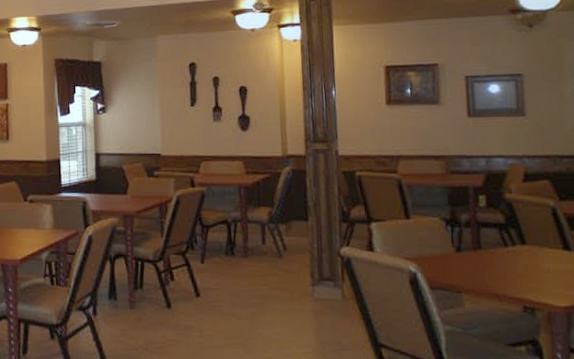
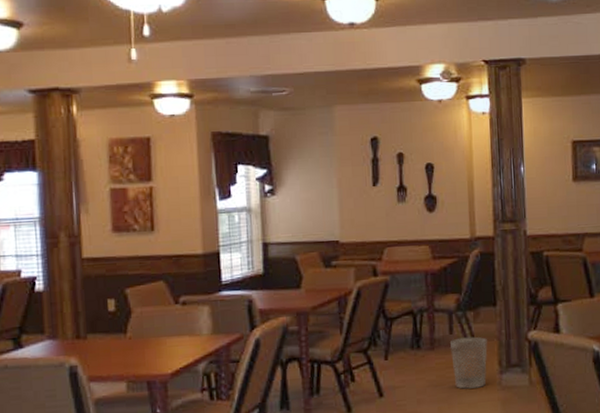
wastebasket: none [262,248,300,297] -> present [450,336,488,389]

